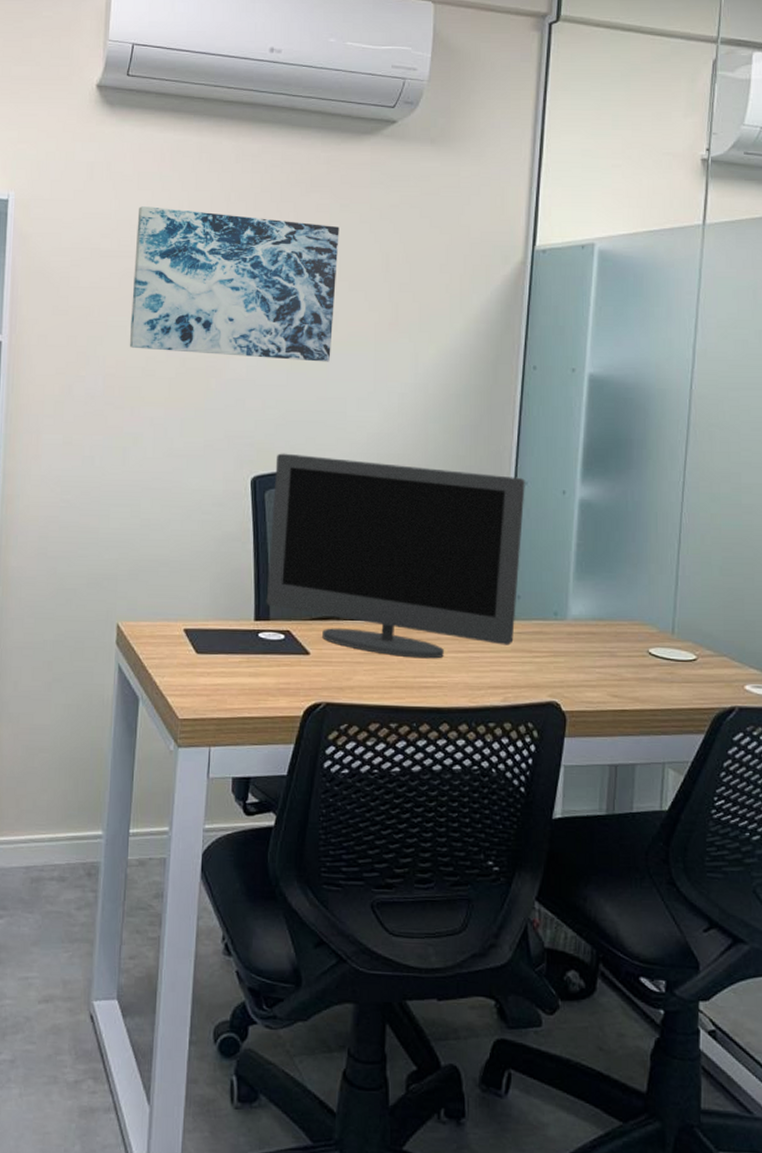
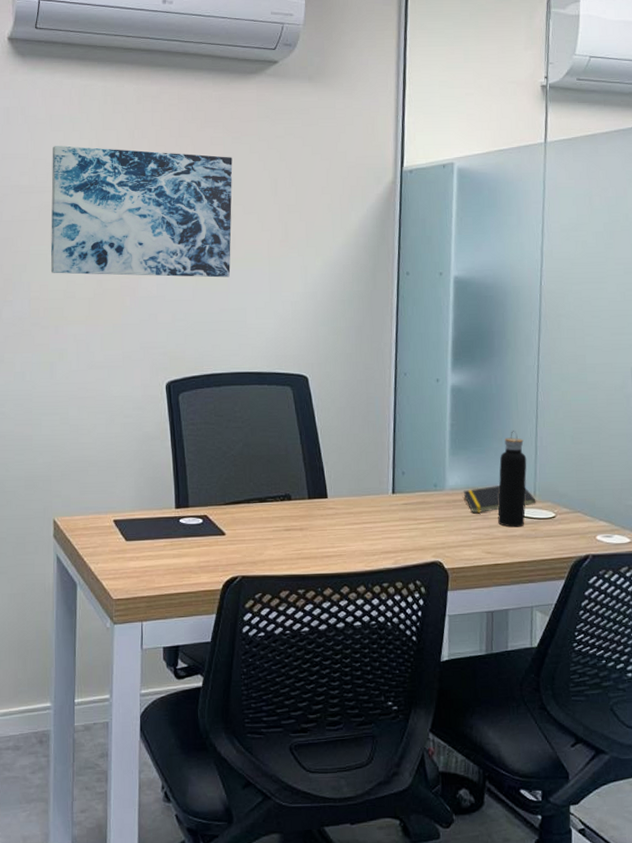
monitor: present [266,453,525,659] -> none [185,359,405,532]
notepad: none [588,618,674,650] -> present [463,486,536,514]
water bottle: none [628,555,665,669] -> present [498,430,527,527]

